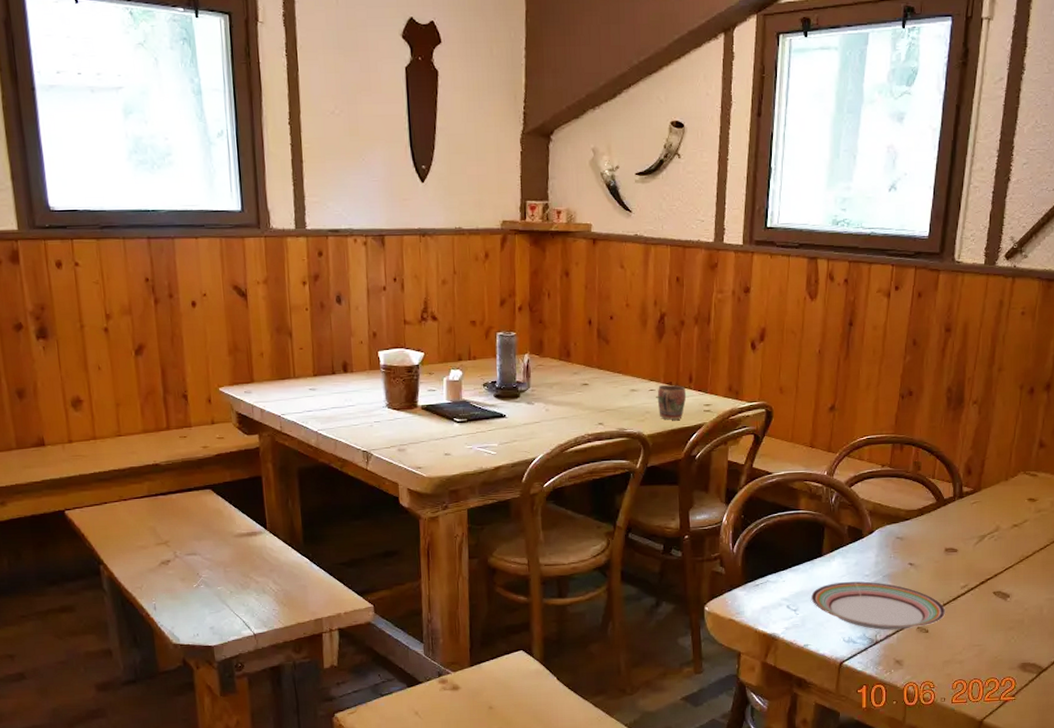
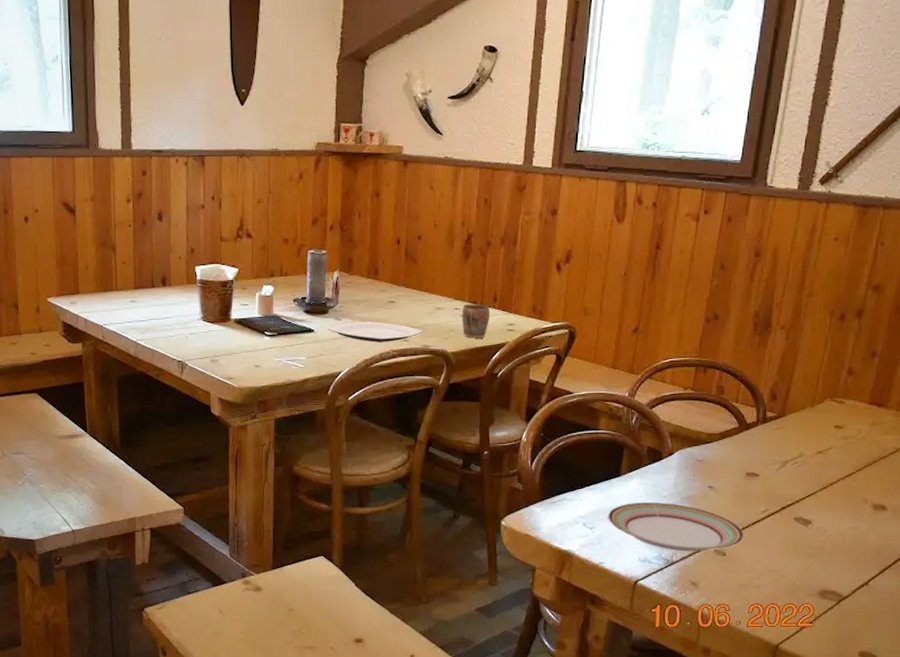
plate: none [519,405,618,427] -> present [327,321,423,342]

